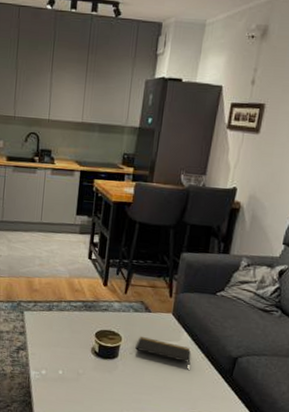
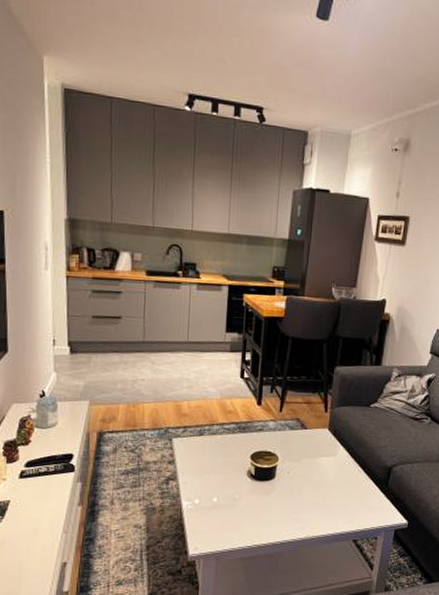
notepad: present [135,337,191,363] -> none [292,455,348,476]

